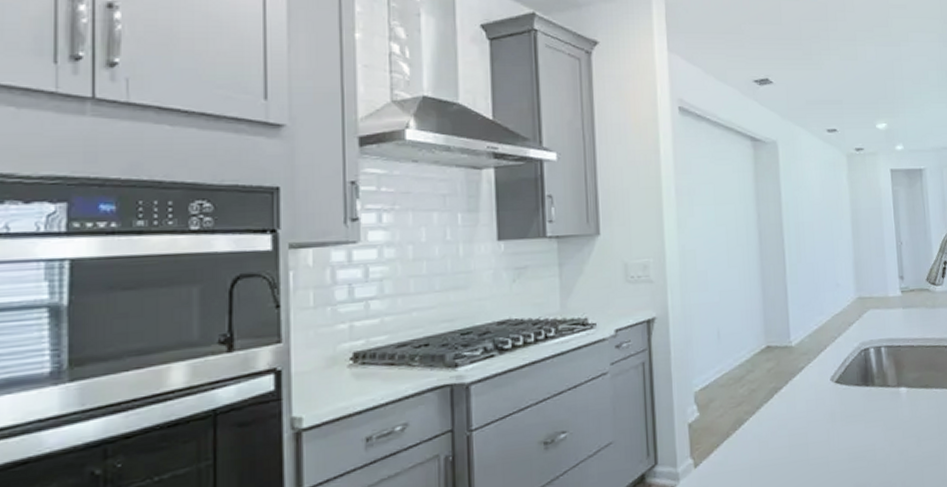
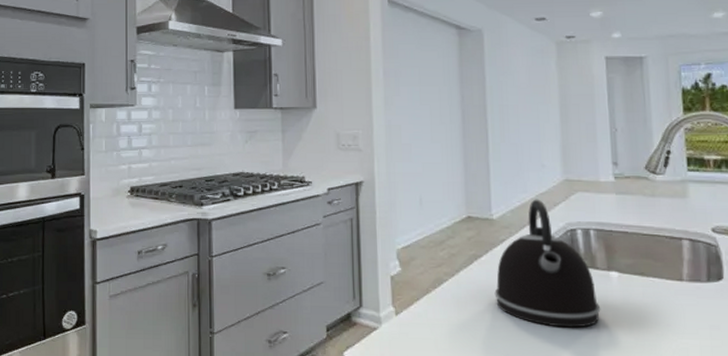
kettle: none [795,320,893,453] -> present [494,199,601,328]

